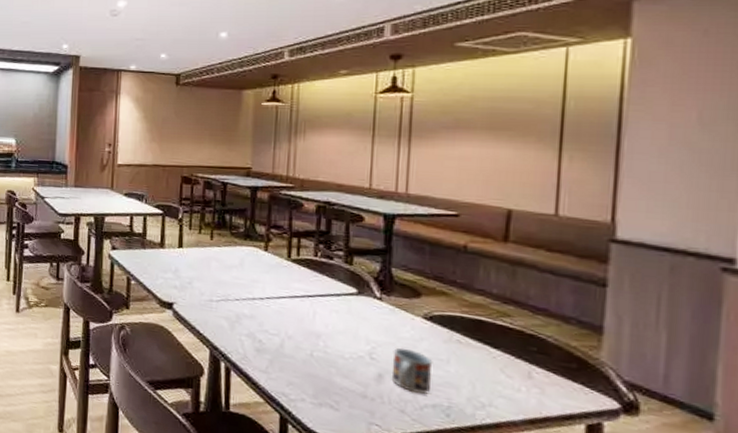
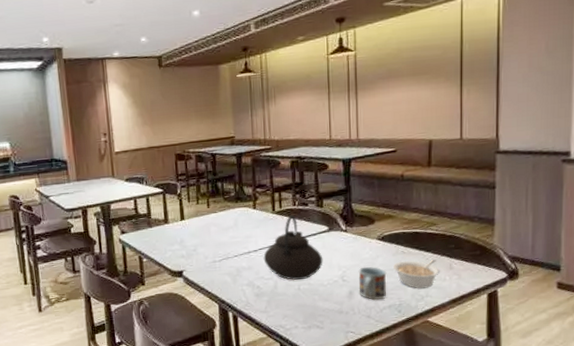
teapot: none [270,266,347,346] -> present [263,215,323,280]
legume: none [442,352,513,395] -> present [392,259,441,289]

